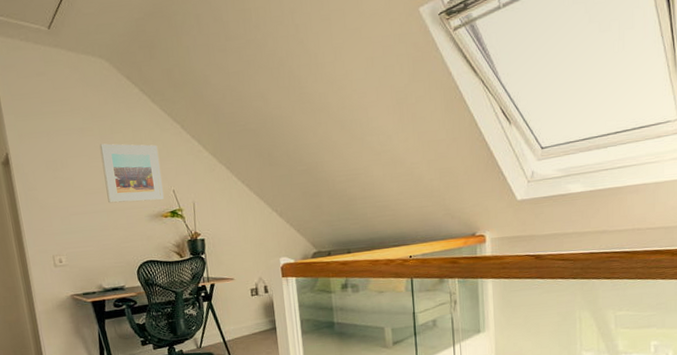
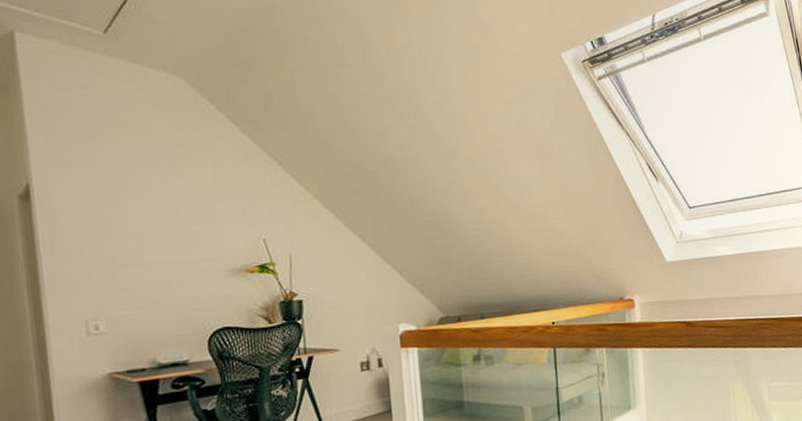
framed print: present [99,143,164,203] -> none [165,178,251,253]

